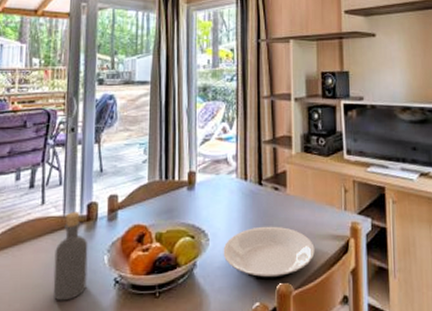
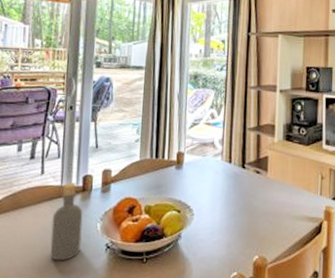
plate: present [223,226,315,280] -> none [206,205,290,253]

